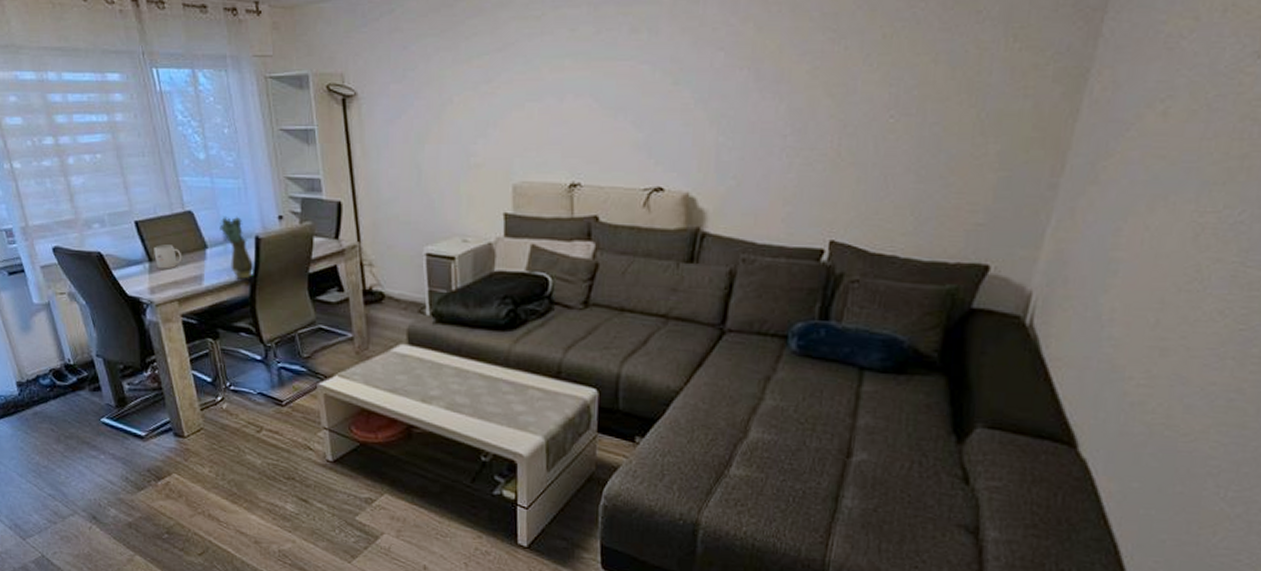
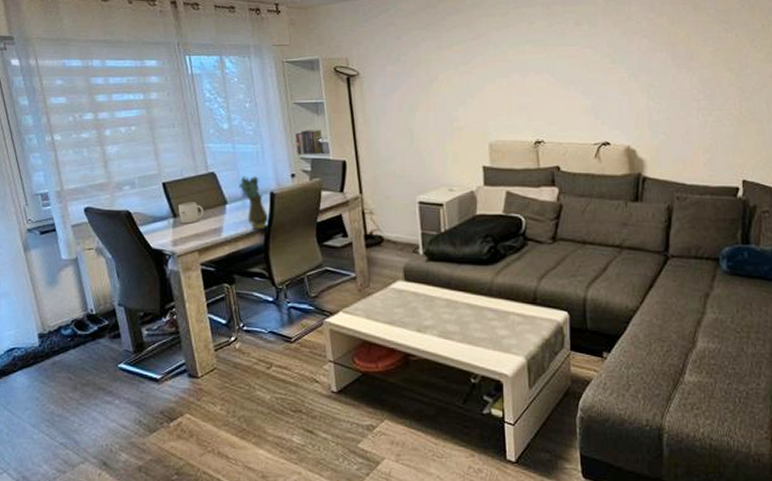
books: none [282,163,315,193] -> present [295,130,323,155]

